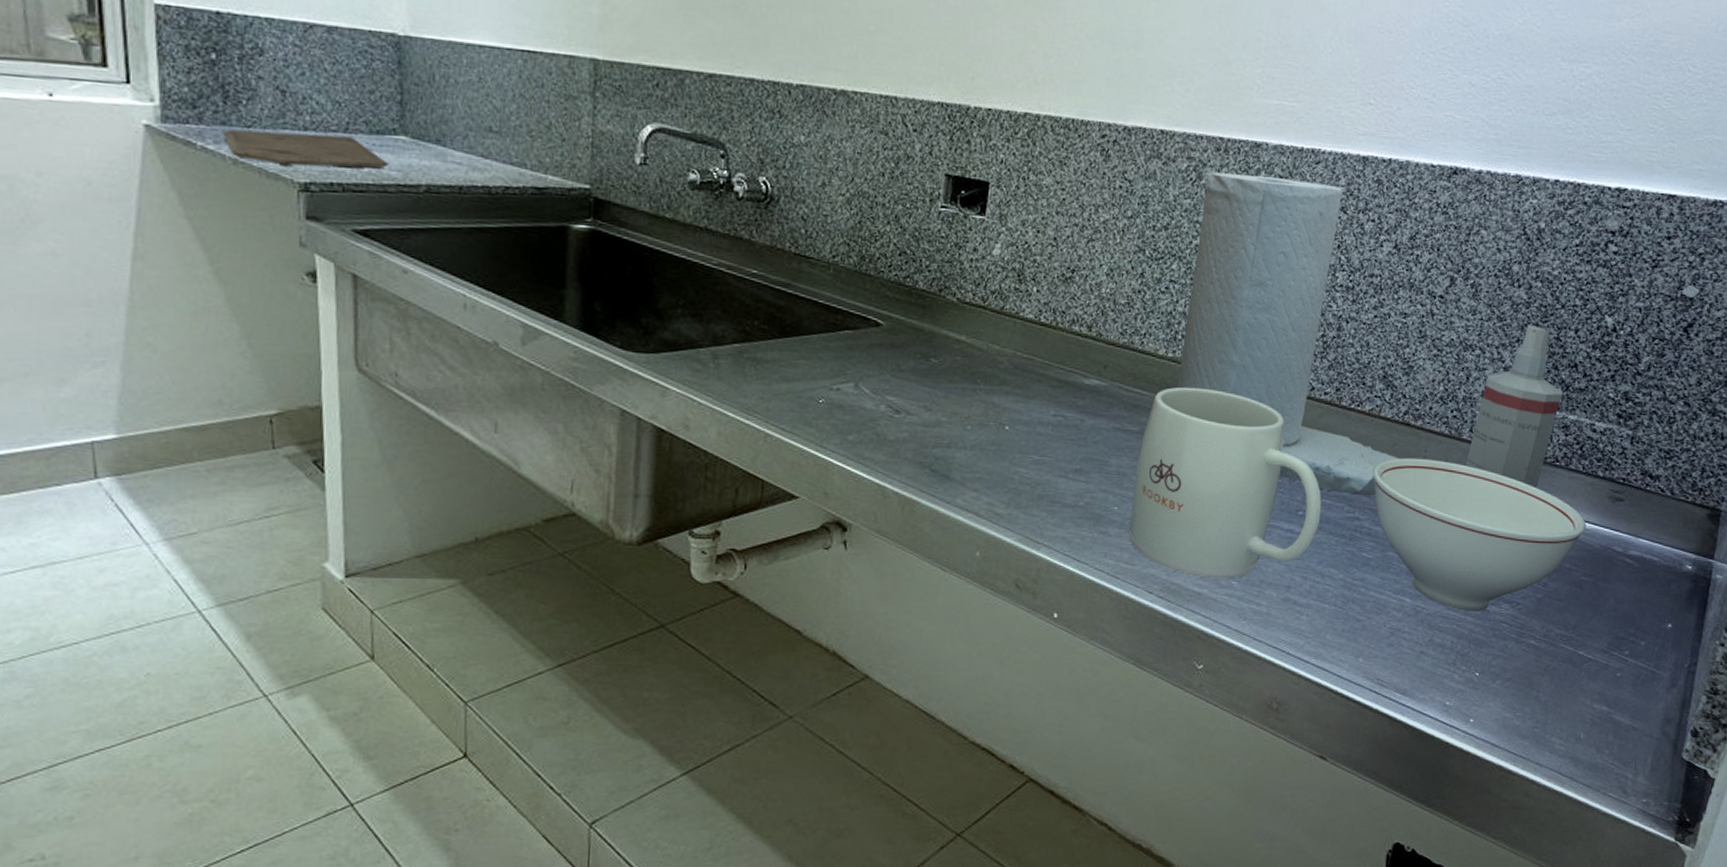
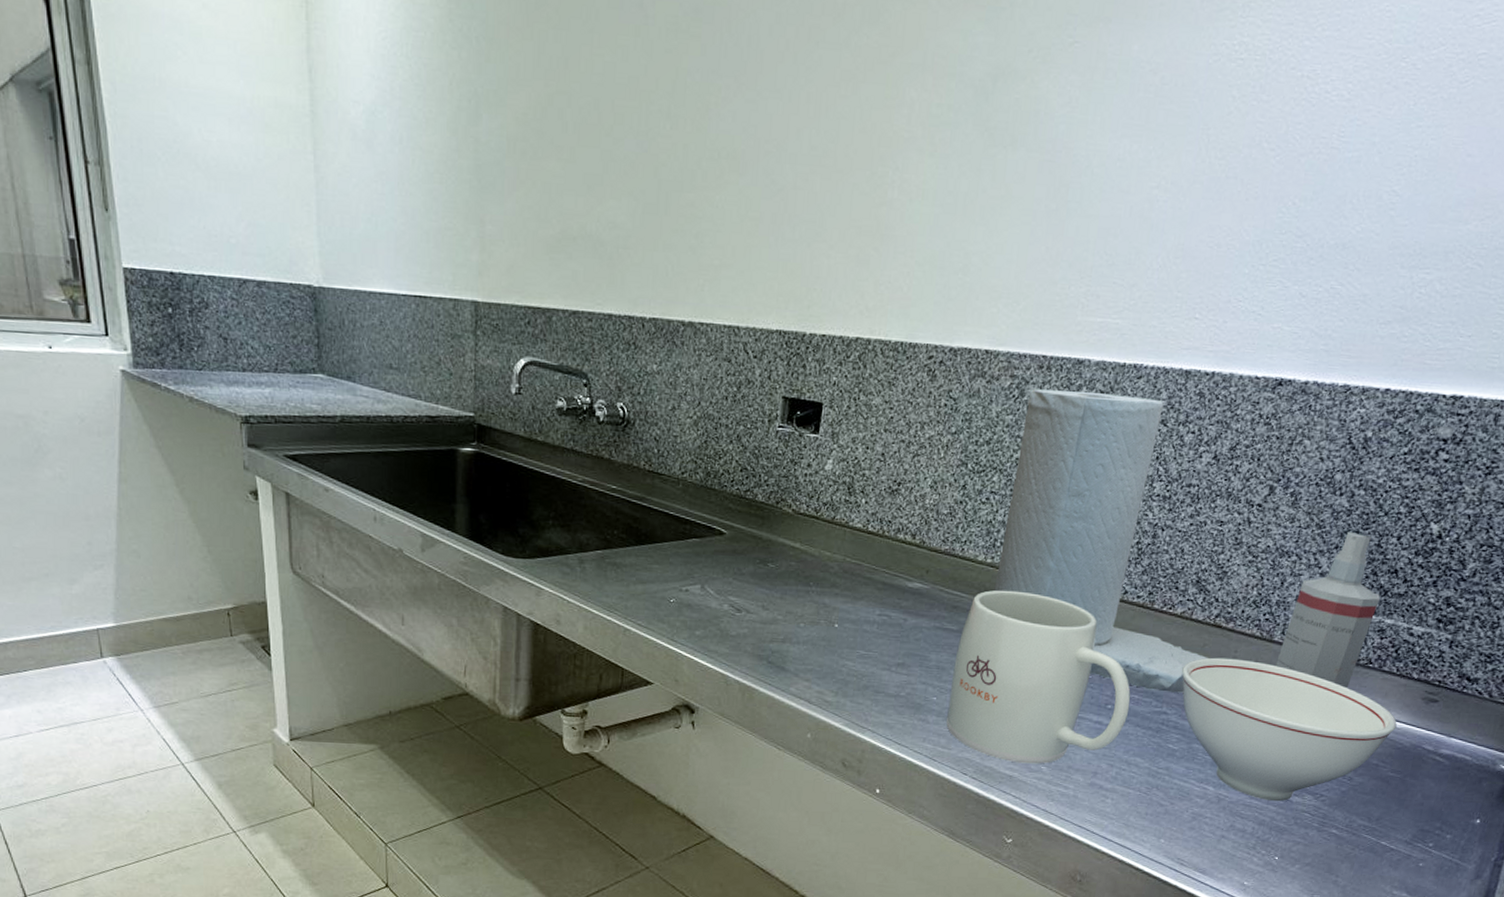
cutting board: present [223,130,388,169] -> none [181,372,310,403]

